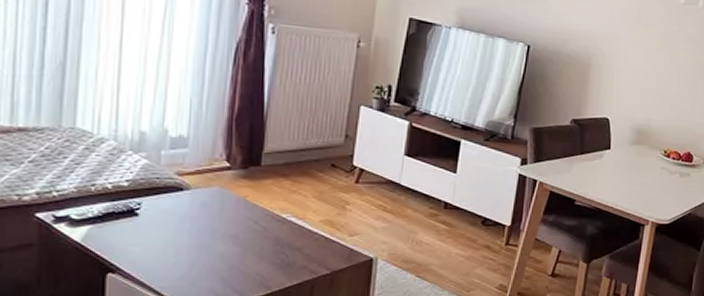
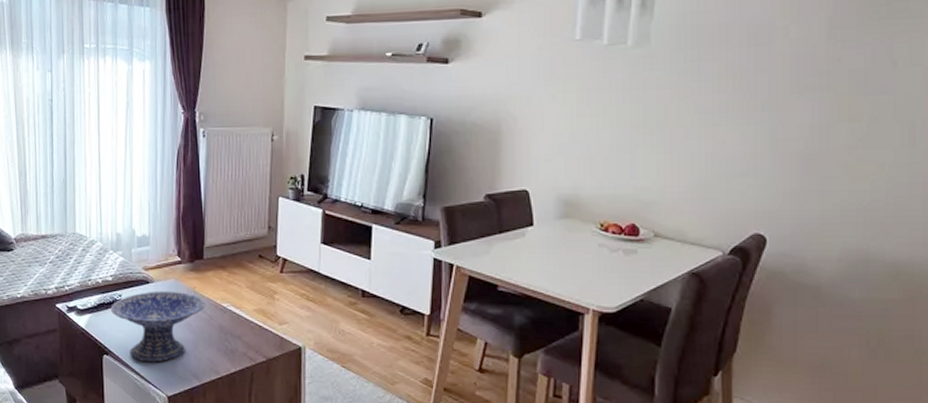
decorative bowl: none [122,199,259,280] -> present [110,290,206,363]

